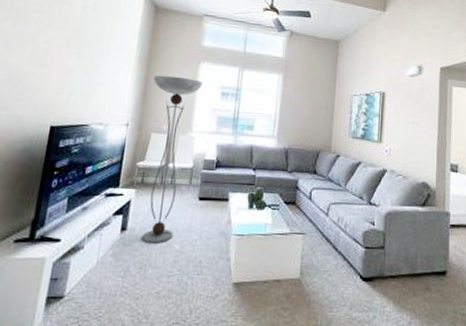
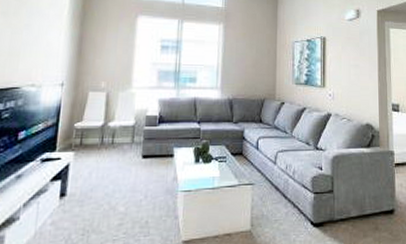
floor lamp: present [141,75,203,244] -> none [82,31,142,208]

